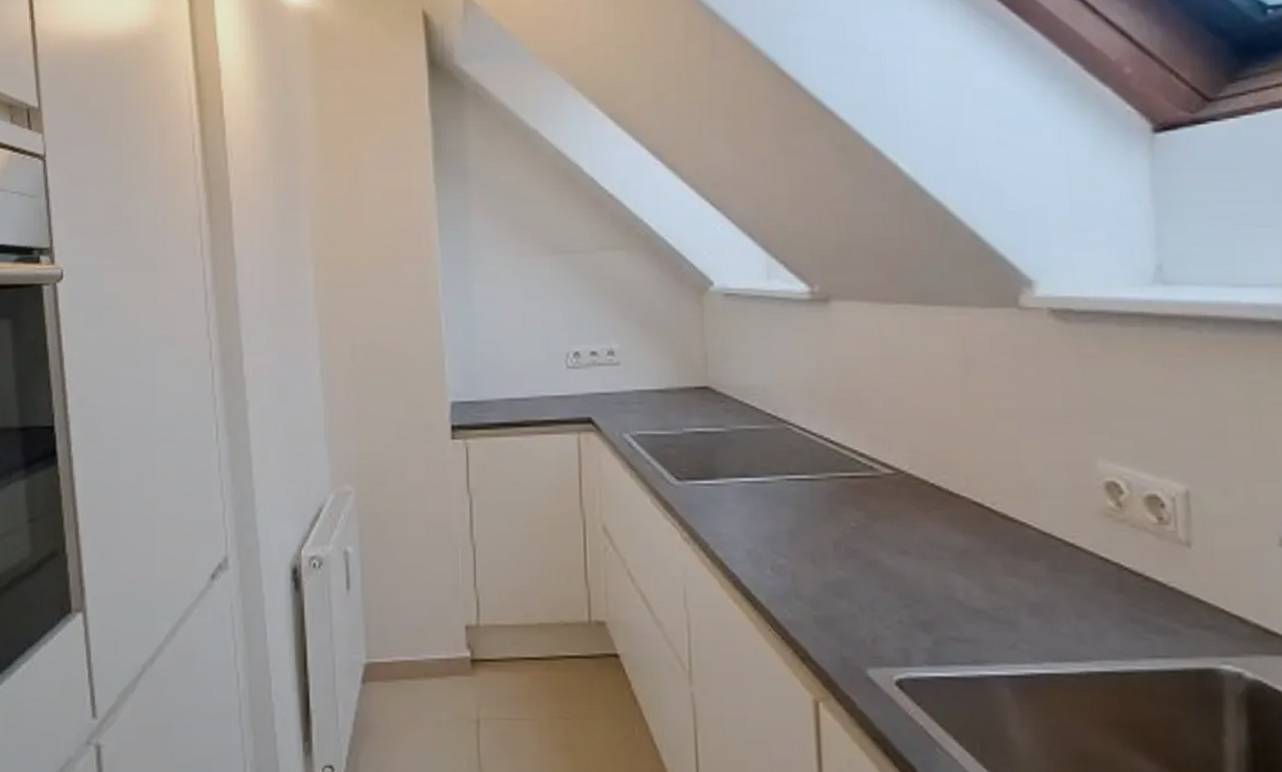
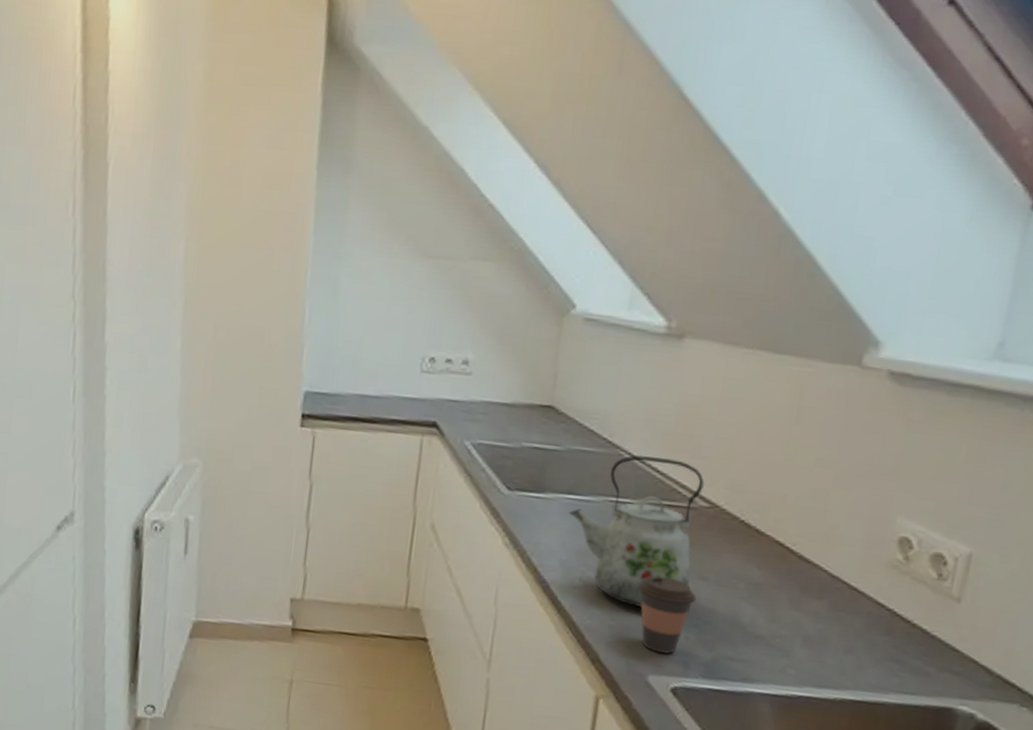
kettle: none [745,426,891,592] -> present [568,454,704,607]
coffee cup: none [836,556,902,643] -> present [638,576,697,654]

